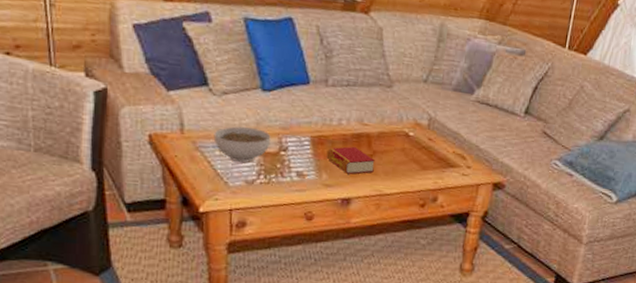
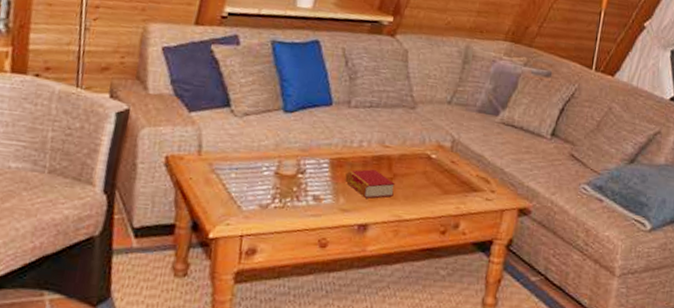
bowl: present [213,126,271,163] -> none [230,148,290,186]

